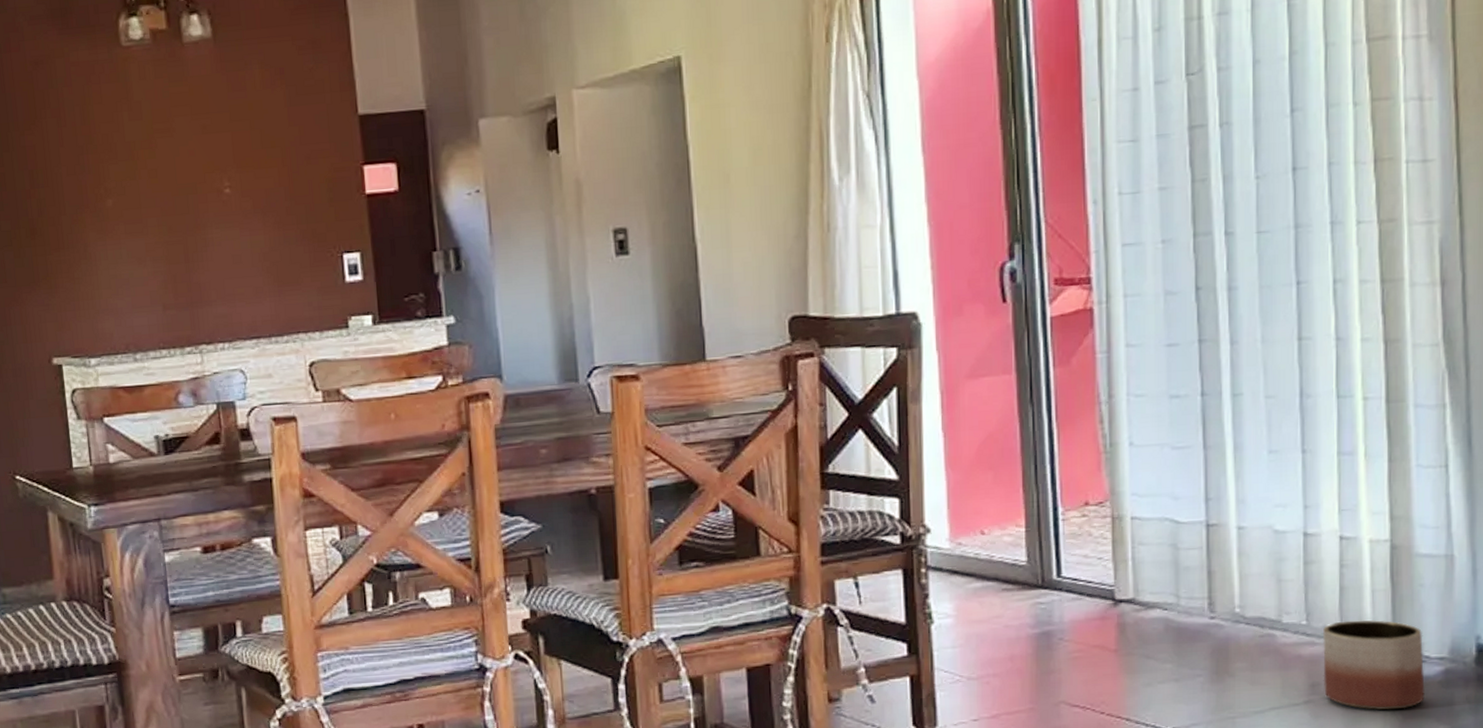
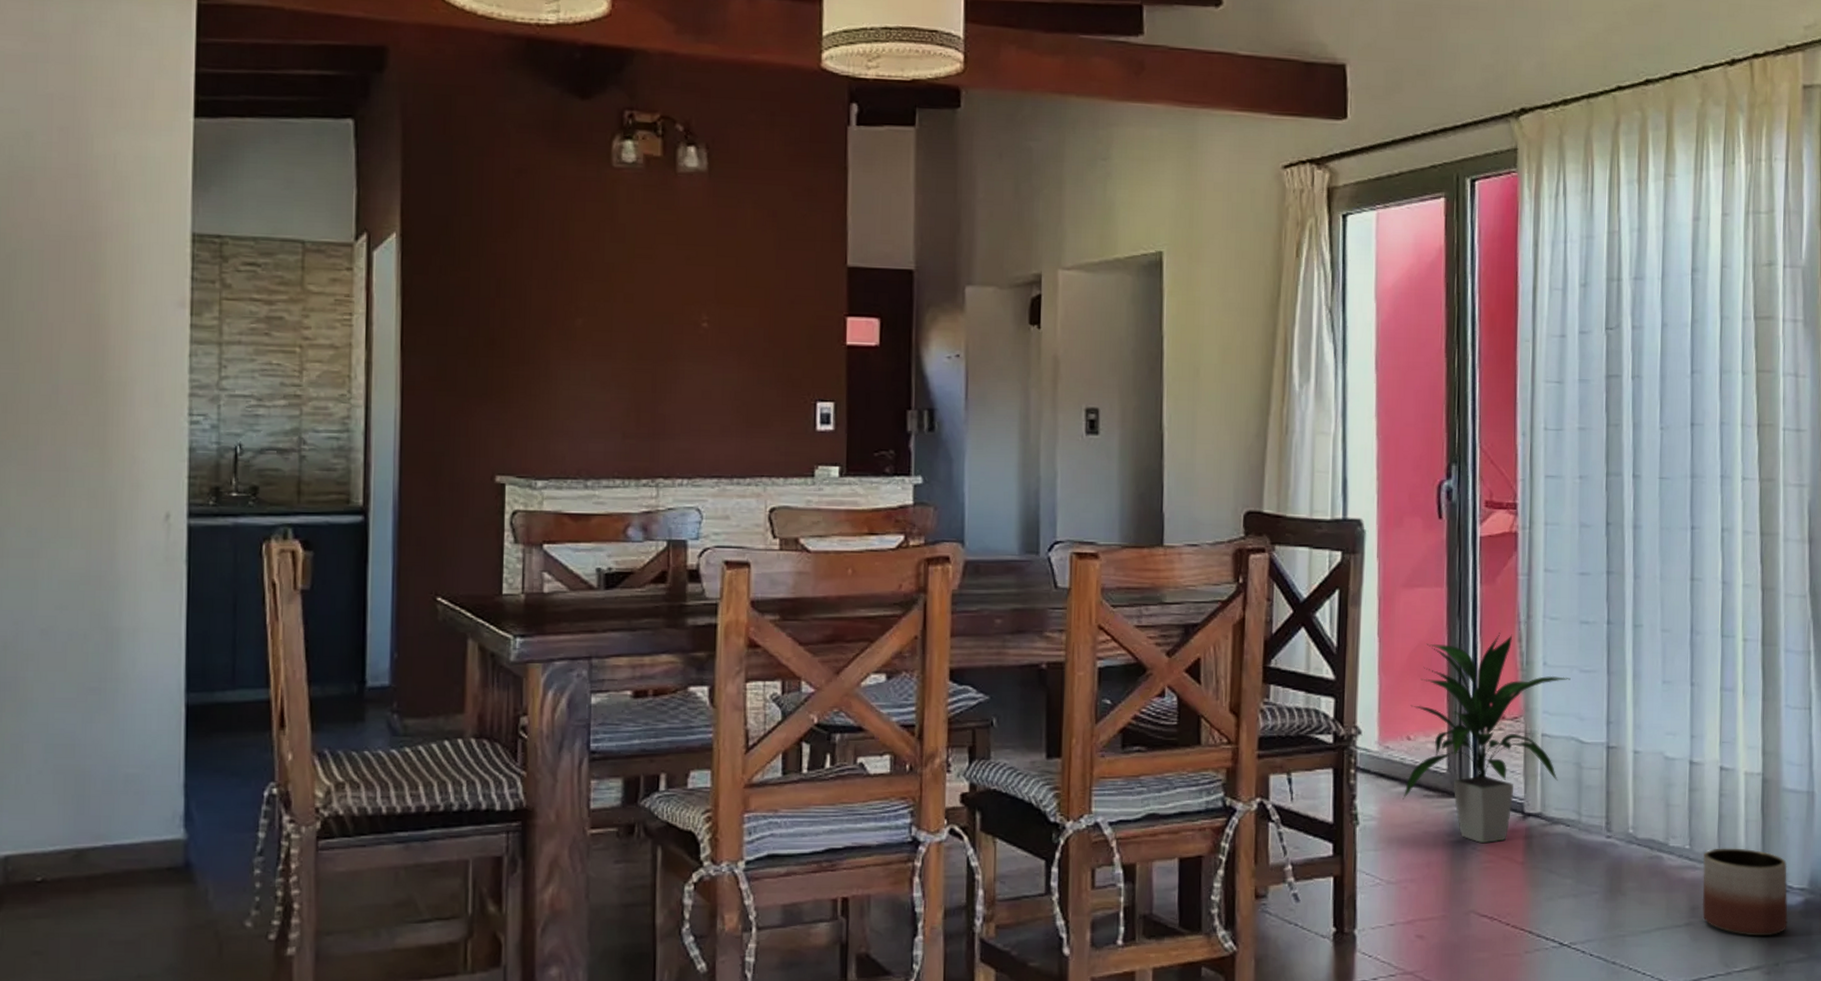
indoor plant: none [979,416,1161,633] -> present [1402,633,1571,843]

